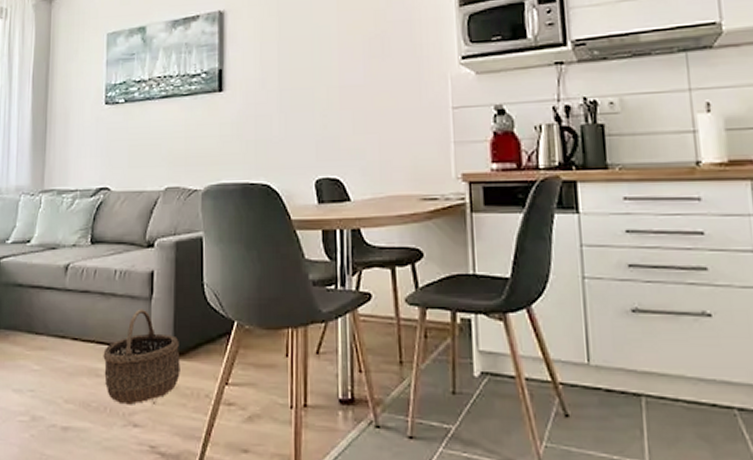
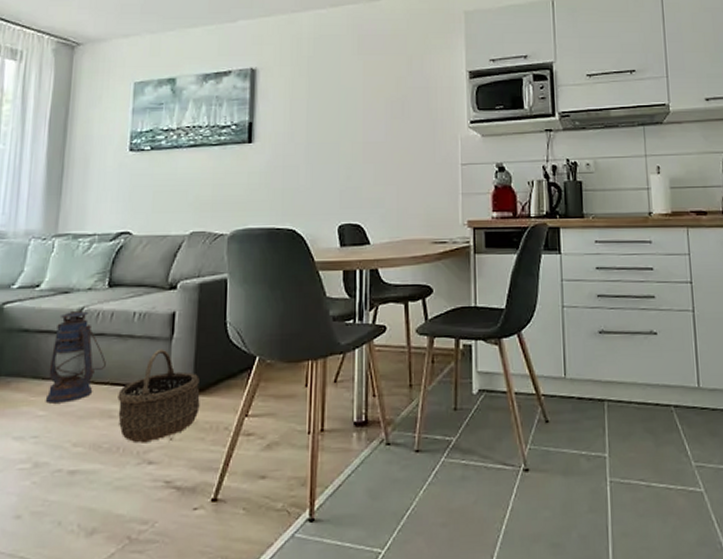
lantern: none [39,268,91,359] -> present [45,311,106,404]

